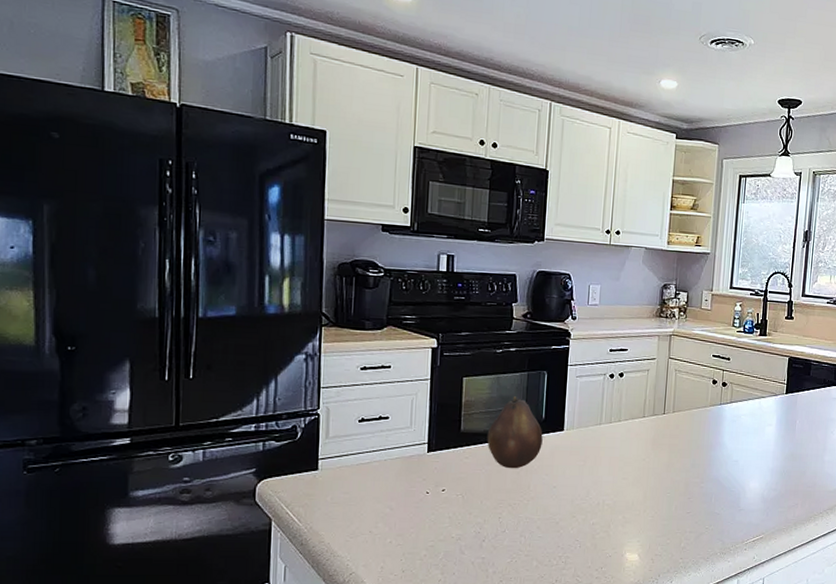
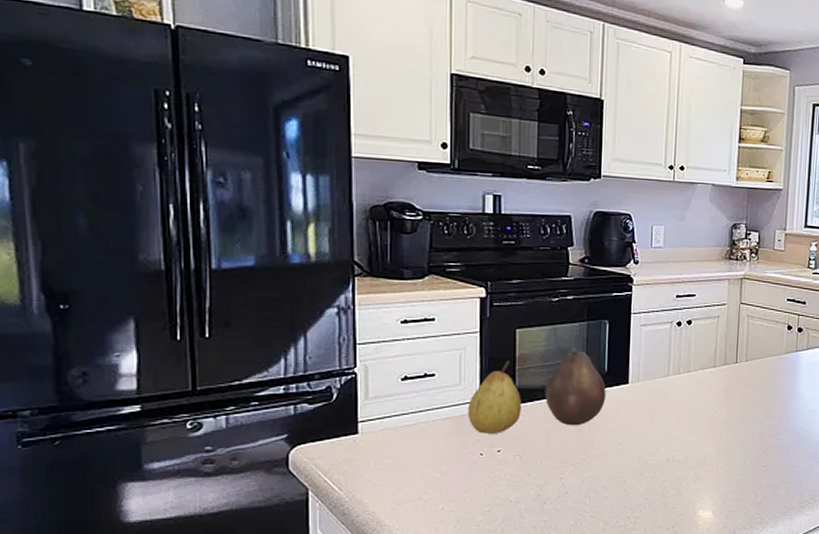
fruit: none [416,406,466,474] -> present [467,361,521,434]

